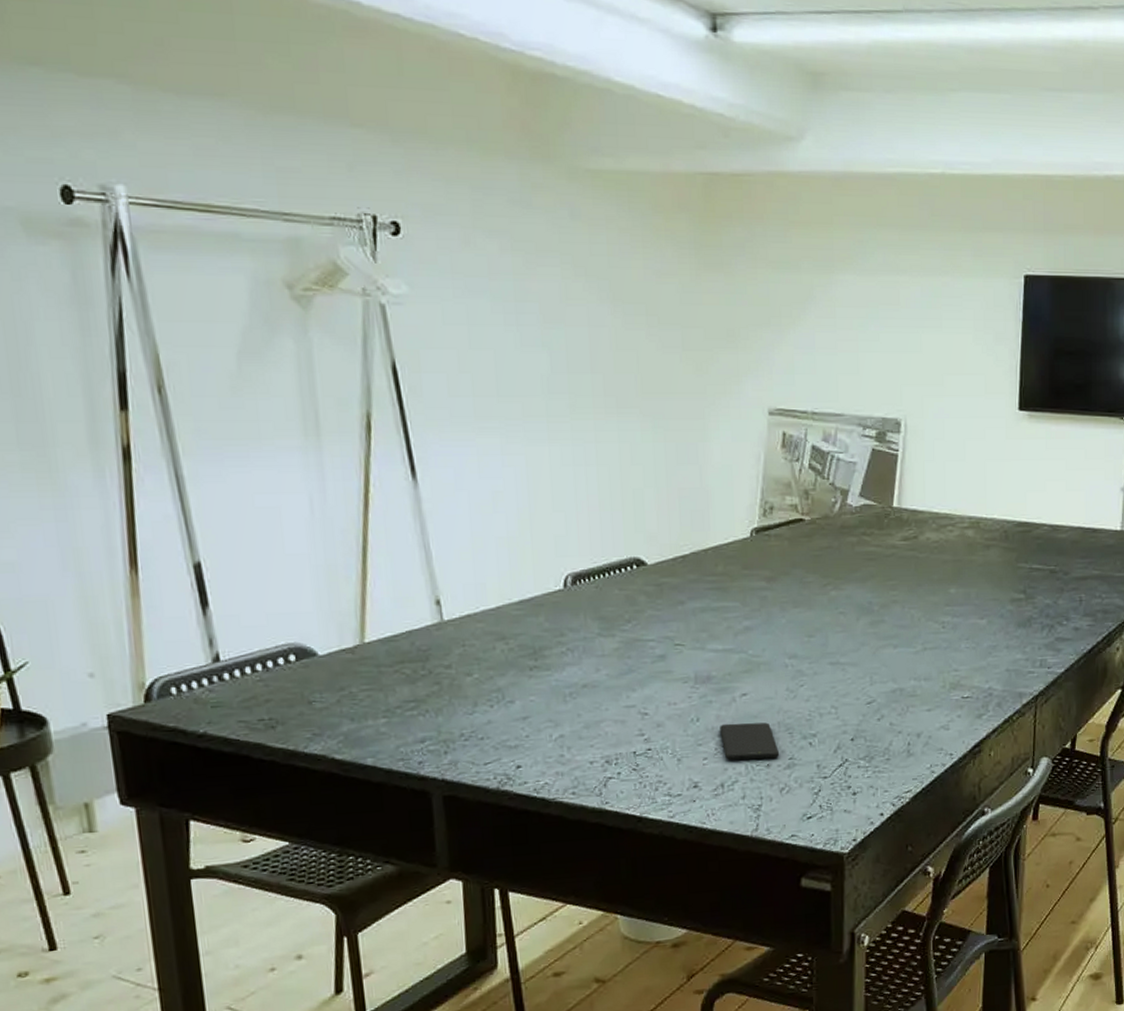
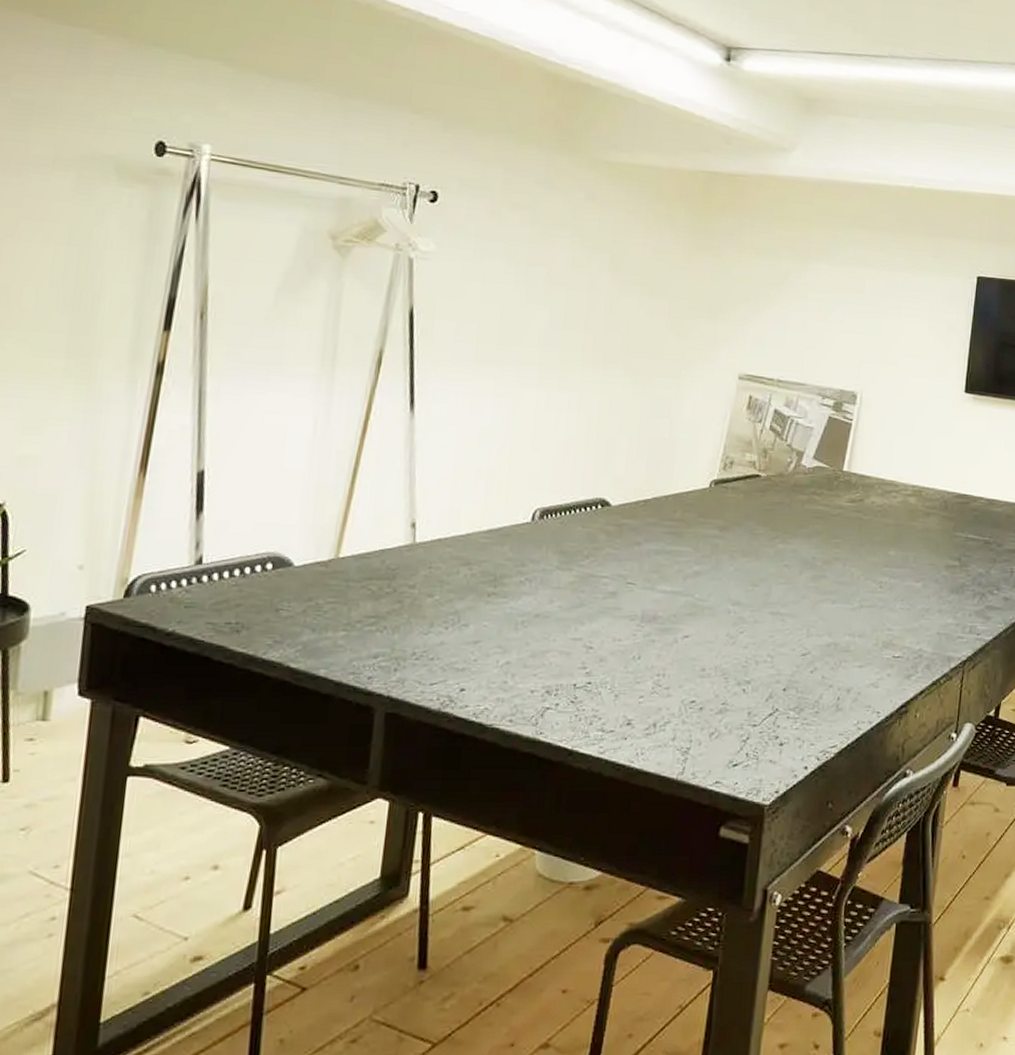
smartphone: present [720,722,779,761] -> none [659,663,713,702]

